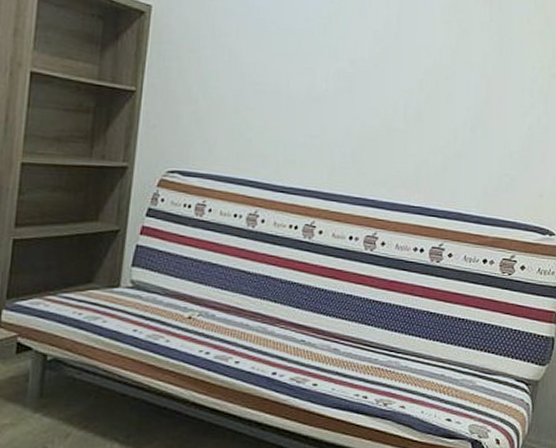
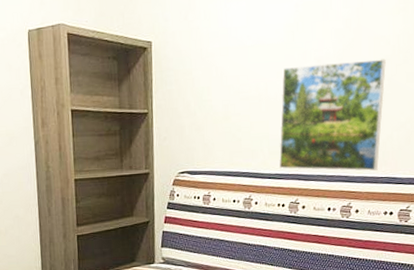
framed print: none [296,63,426,198] -> present [279,59,386,171]

